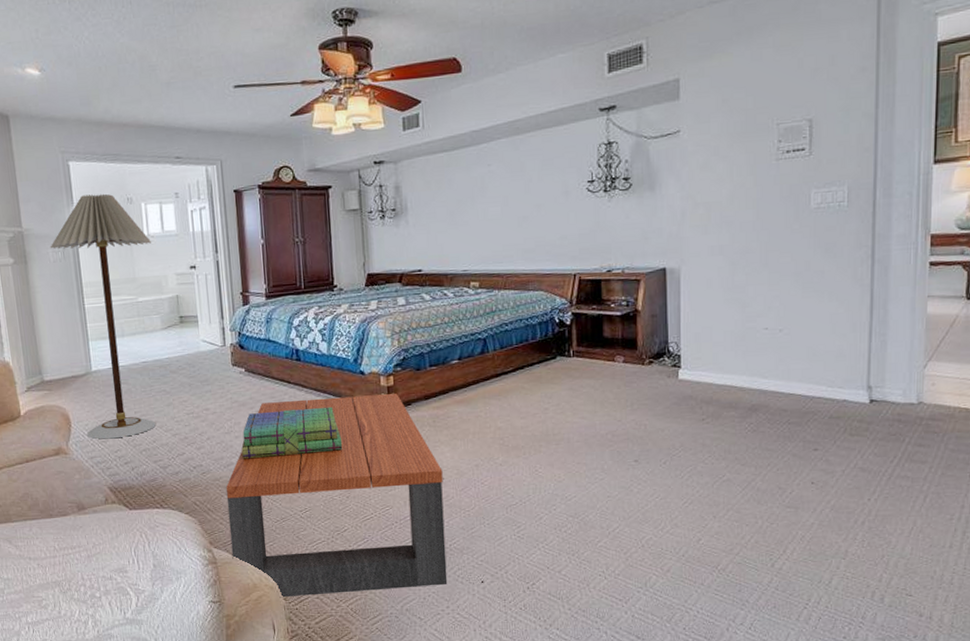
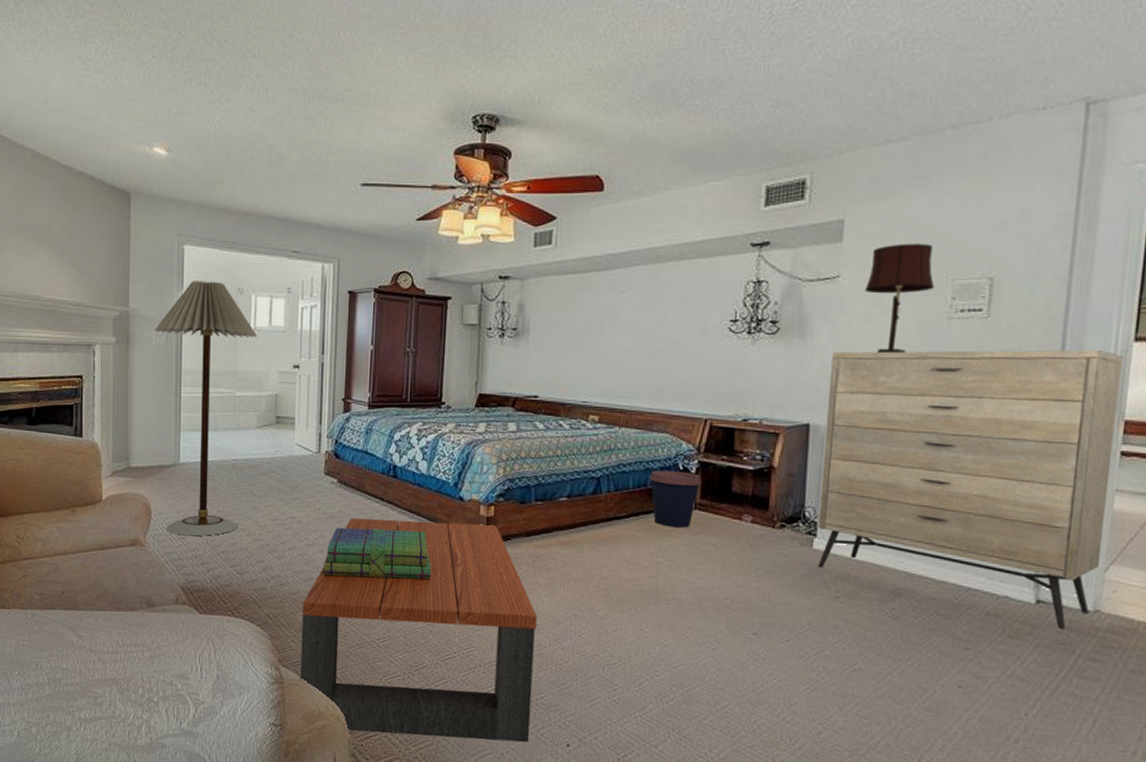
coffee cup: none [530,324,576,376] -> present [650,470,701,528]
dresser: none [679,175,925,423] -> present [818,350,1122,630]
table lamp: none [702,93,762,198] -> present [864,242,934,354]

